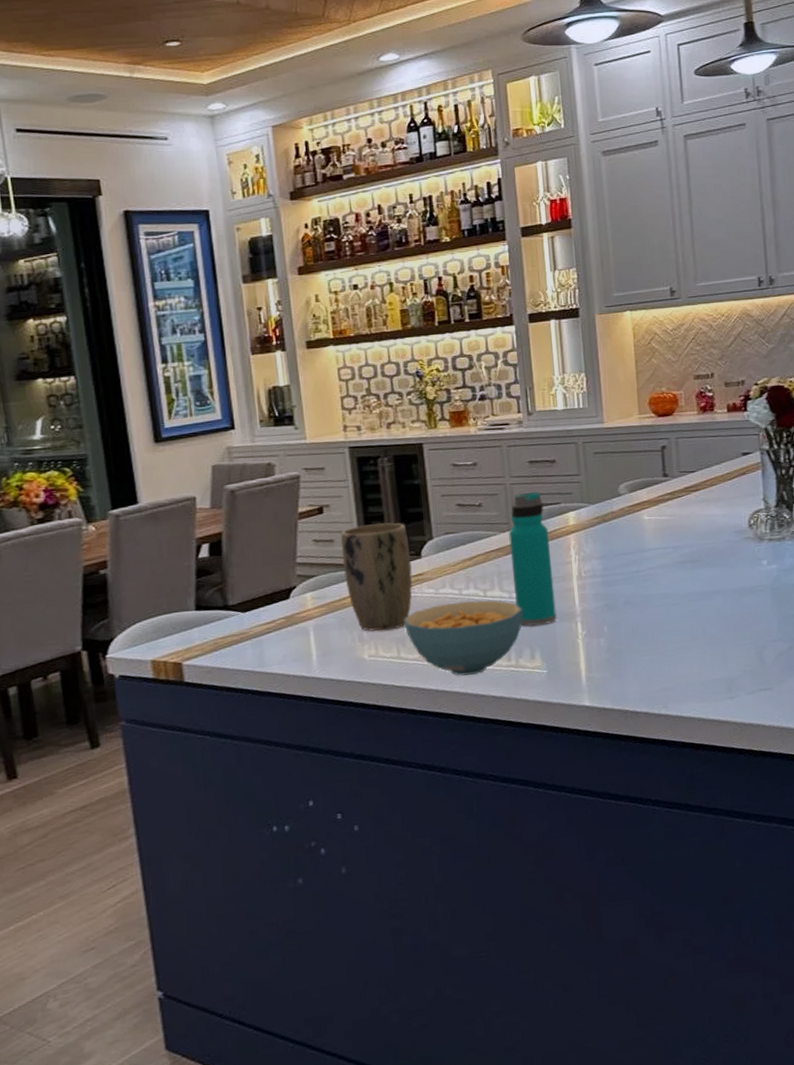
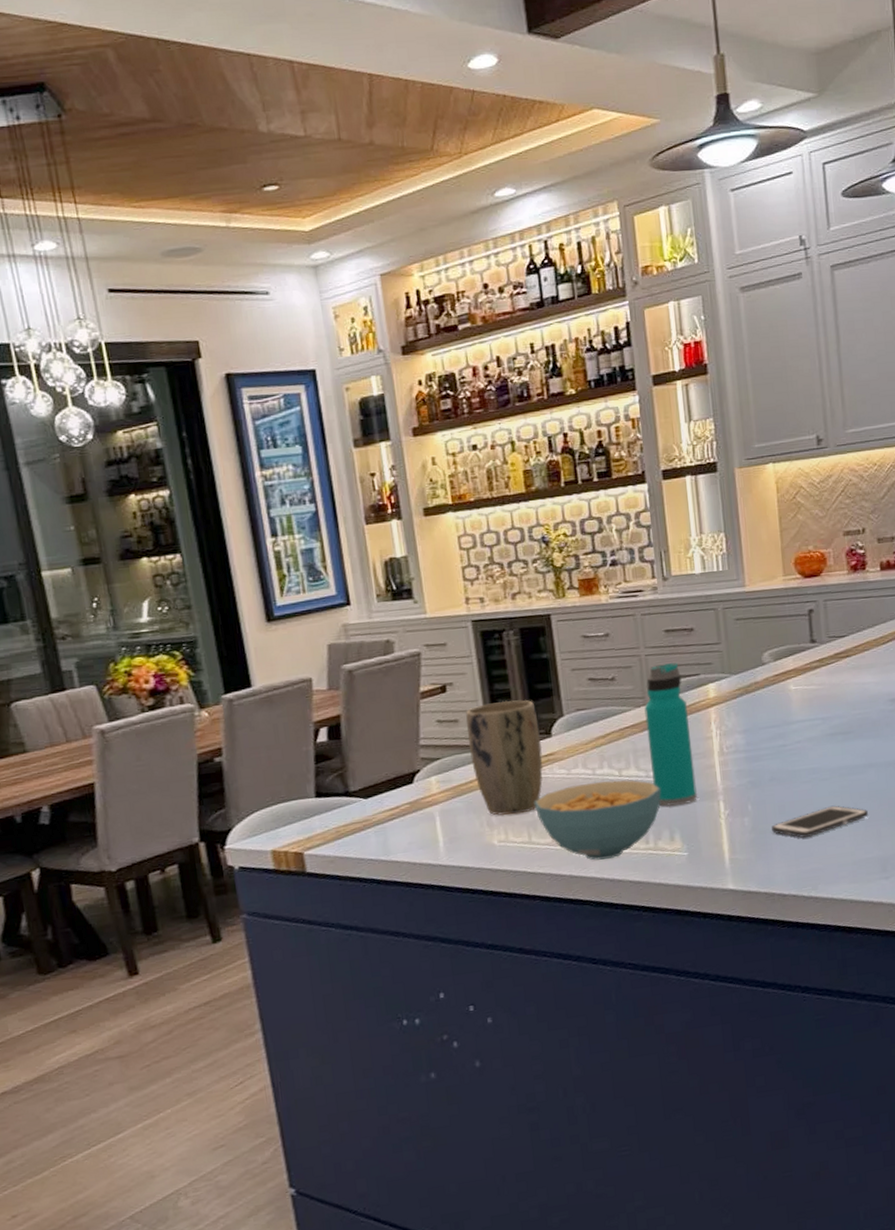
cell phone: none [626,628,716,658] -> present [772,805,869,838]

